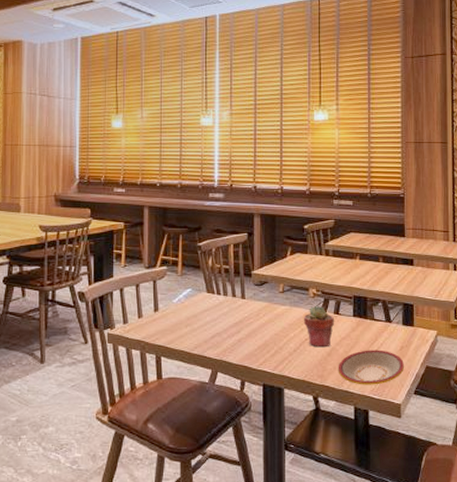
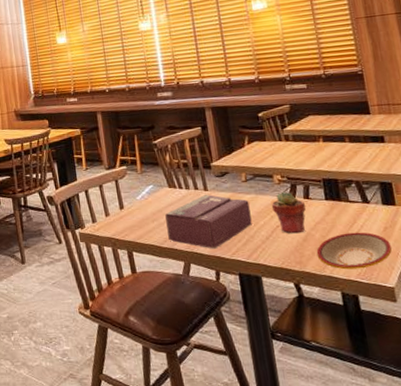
tissue box: none [199,303,283,358] -> present [165,194,252,249]

